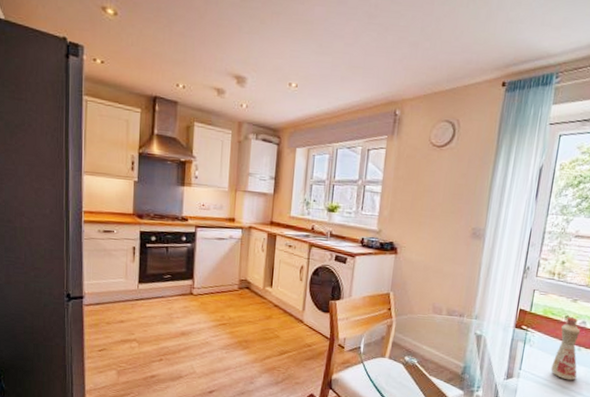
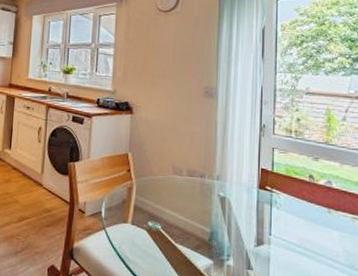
bottle: present [551,316,581,381] -> none [303,175,331,247]

